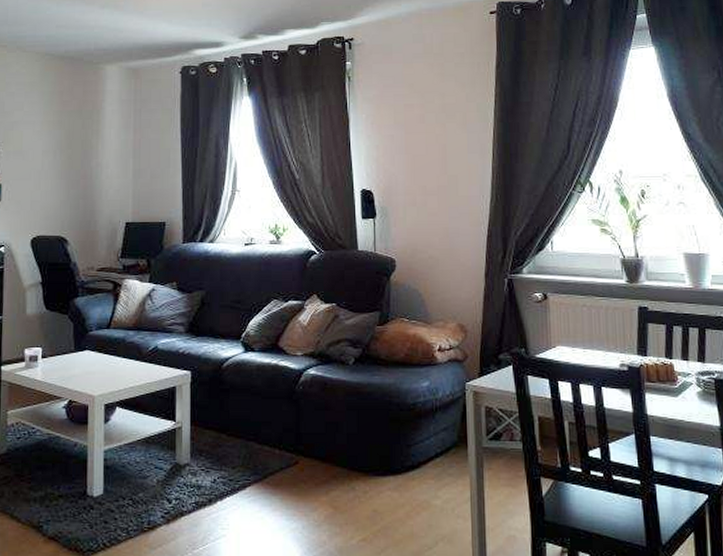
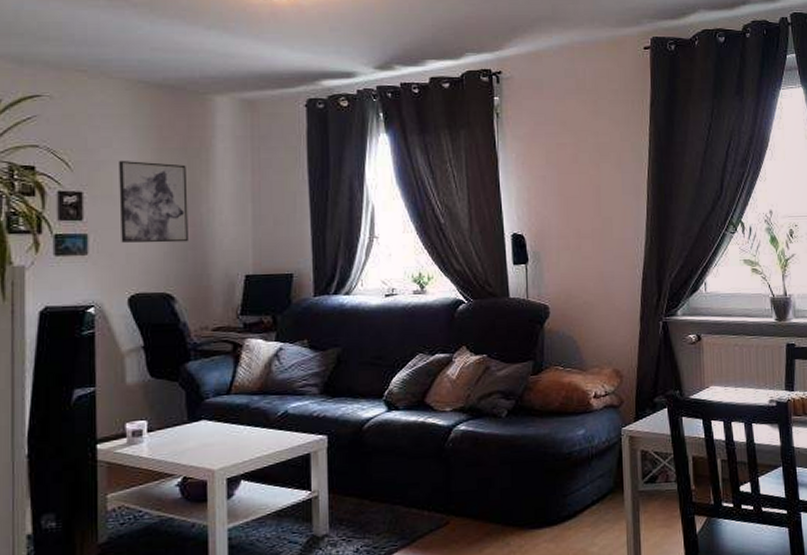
wall art: none [27,121,81,193] -> present [119,160,188,243]

